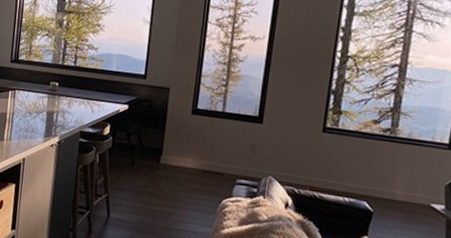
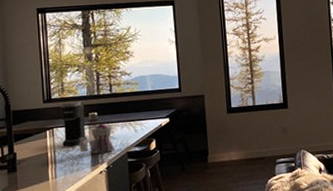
coffee maker: none [21,65,48,113] -> present [60,101,86,147]
teapot: none [35,96,72,127] -> present [79,124,114,154]

